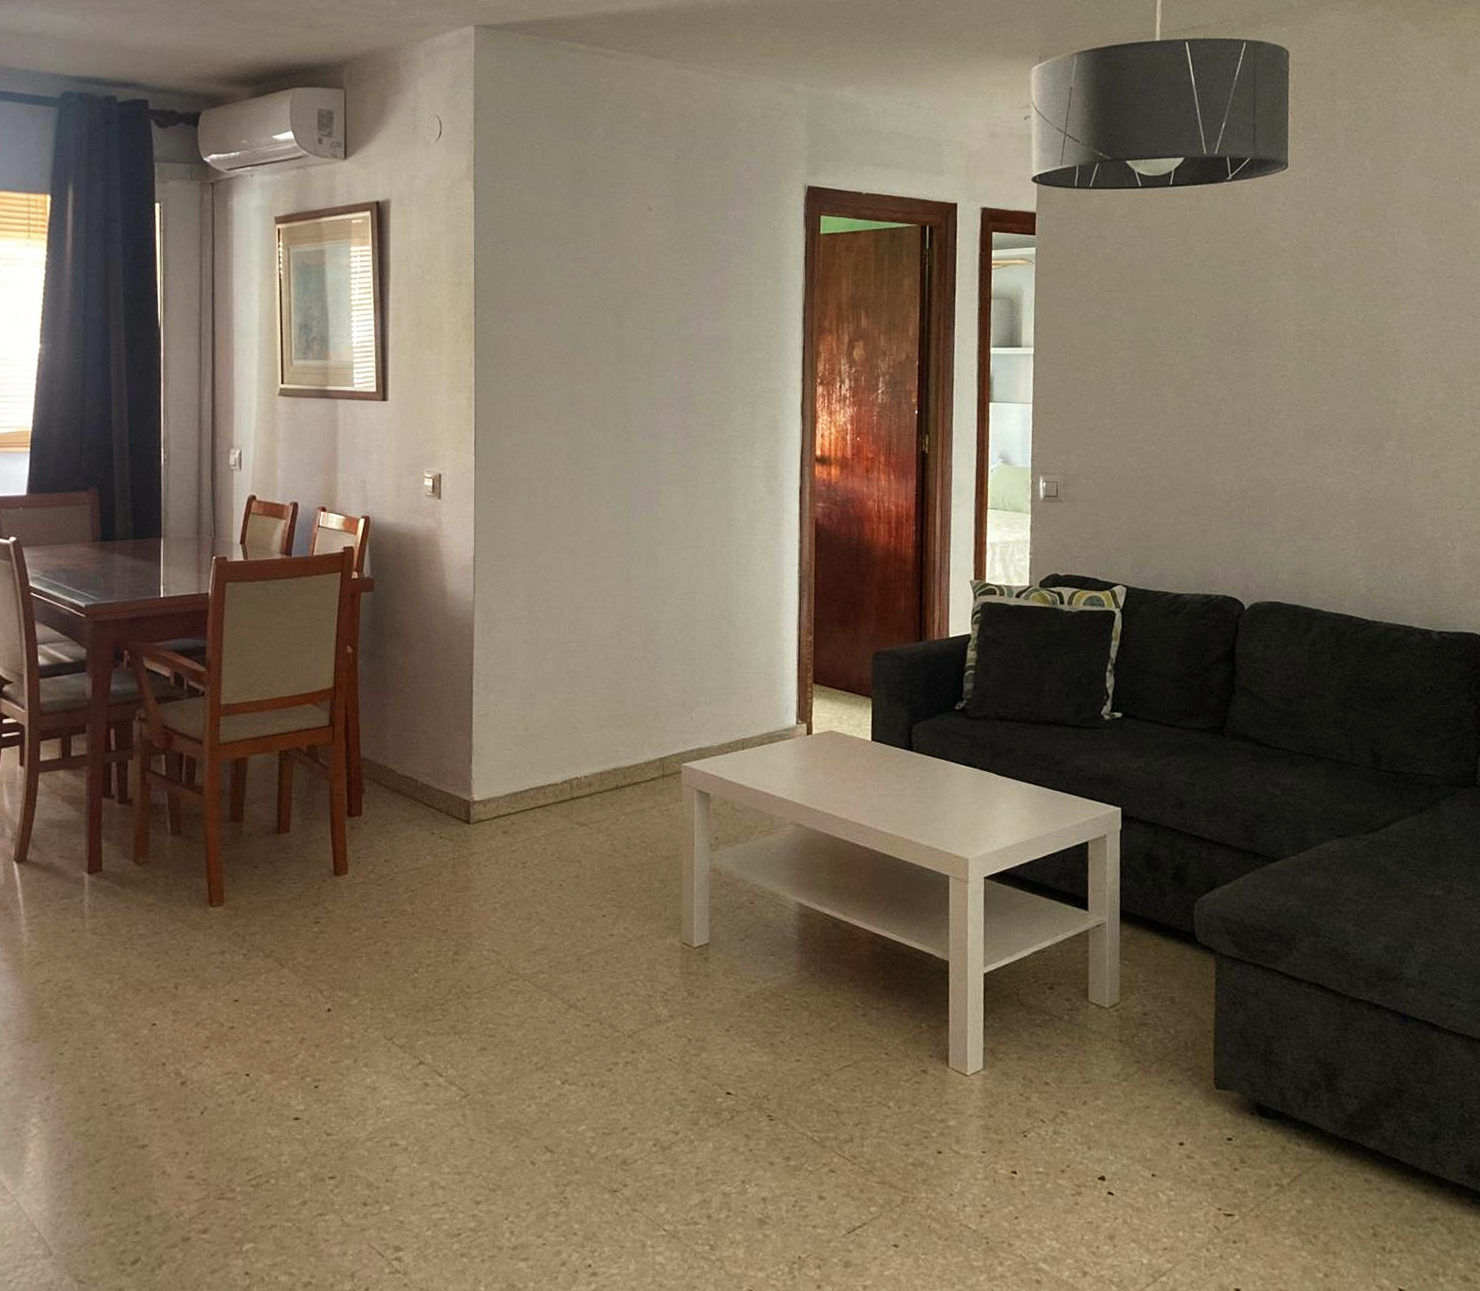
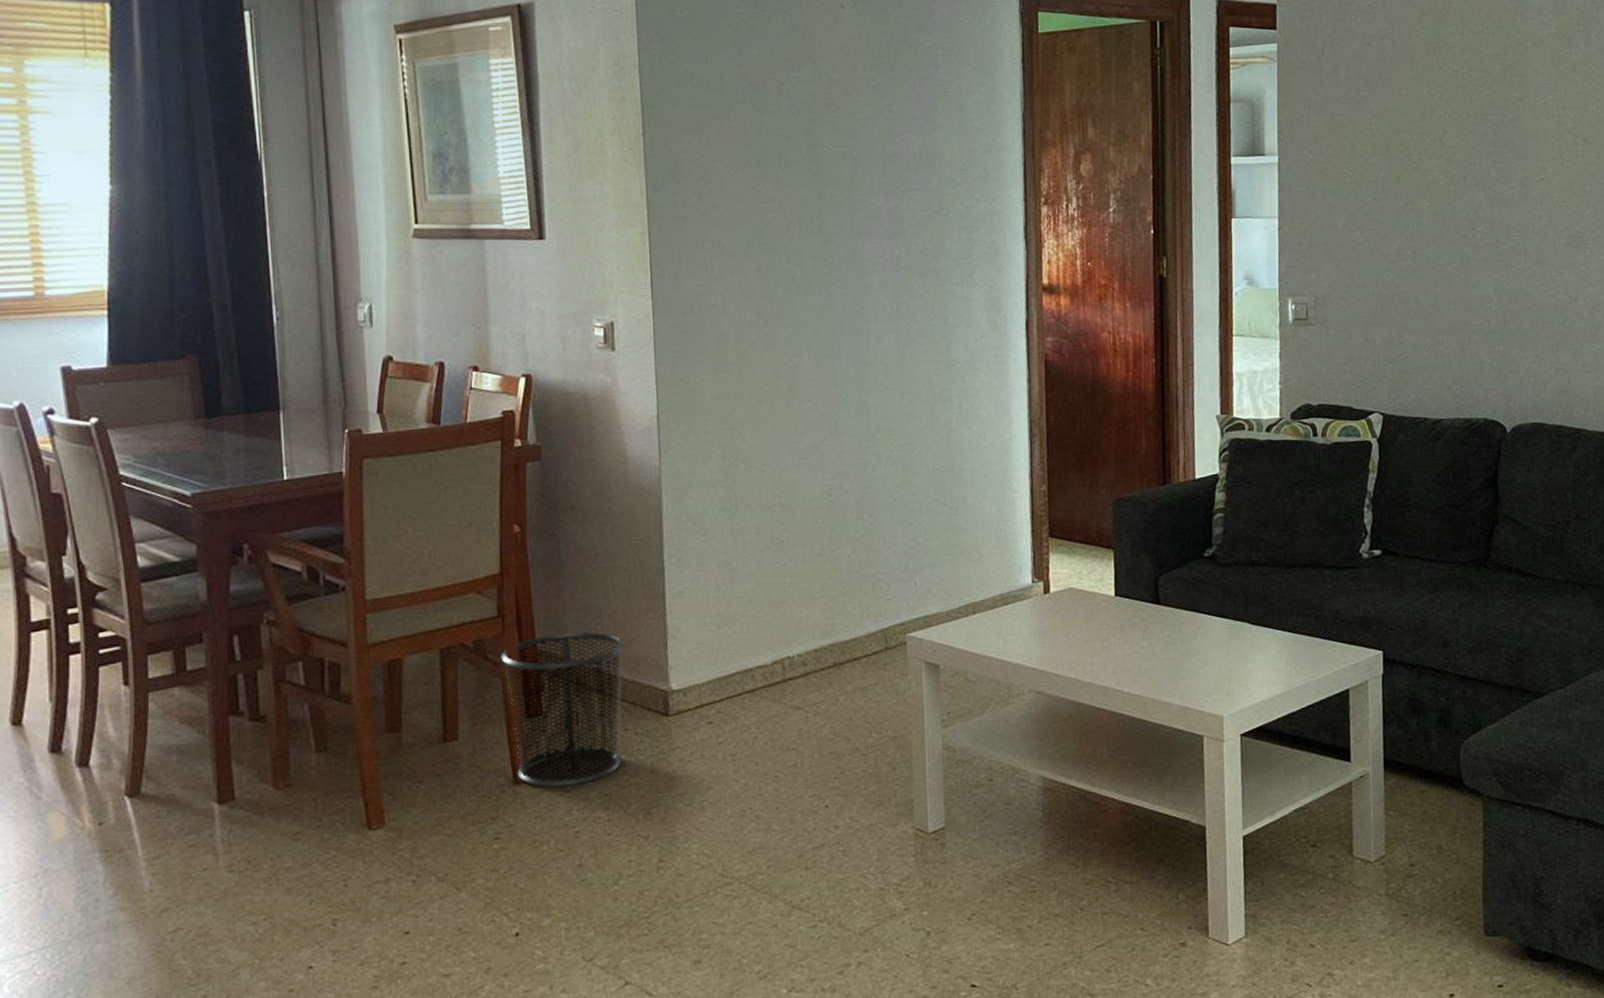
waste bin: none [329,743,435,881] -> present [500,632,625,787]

